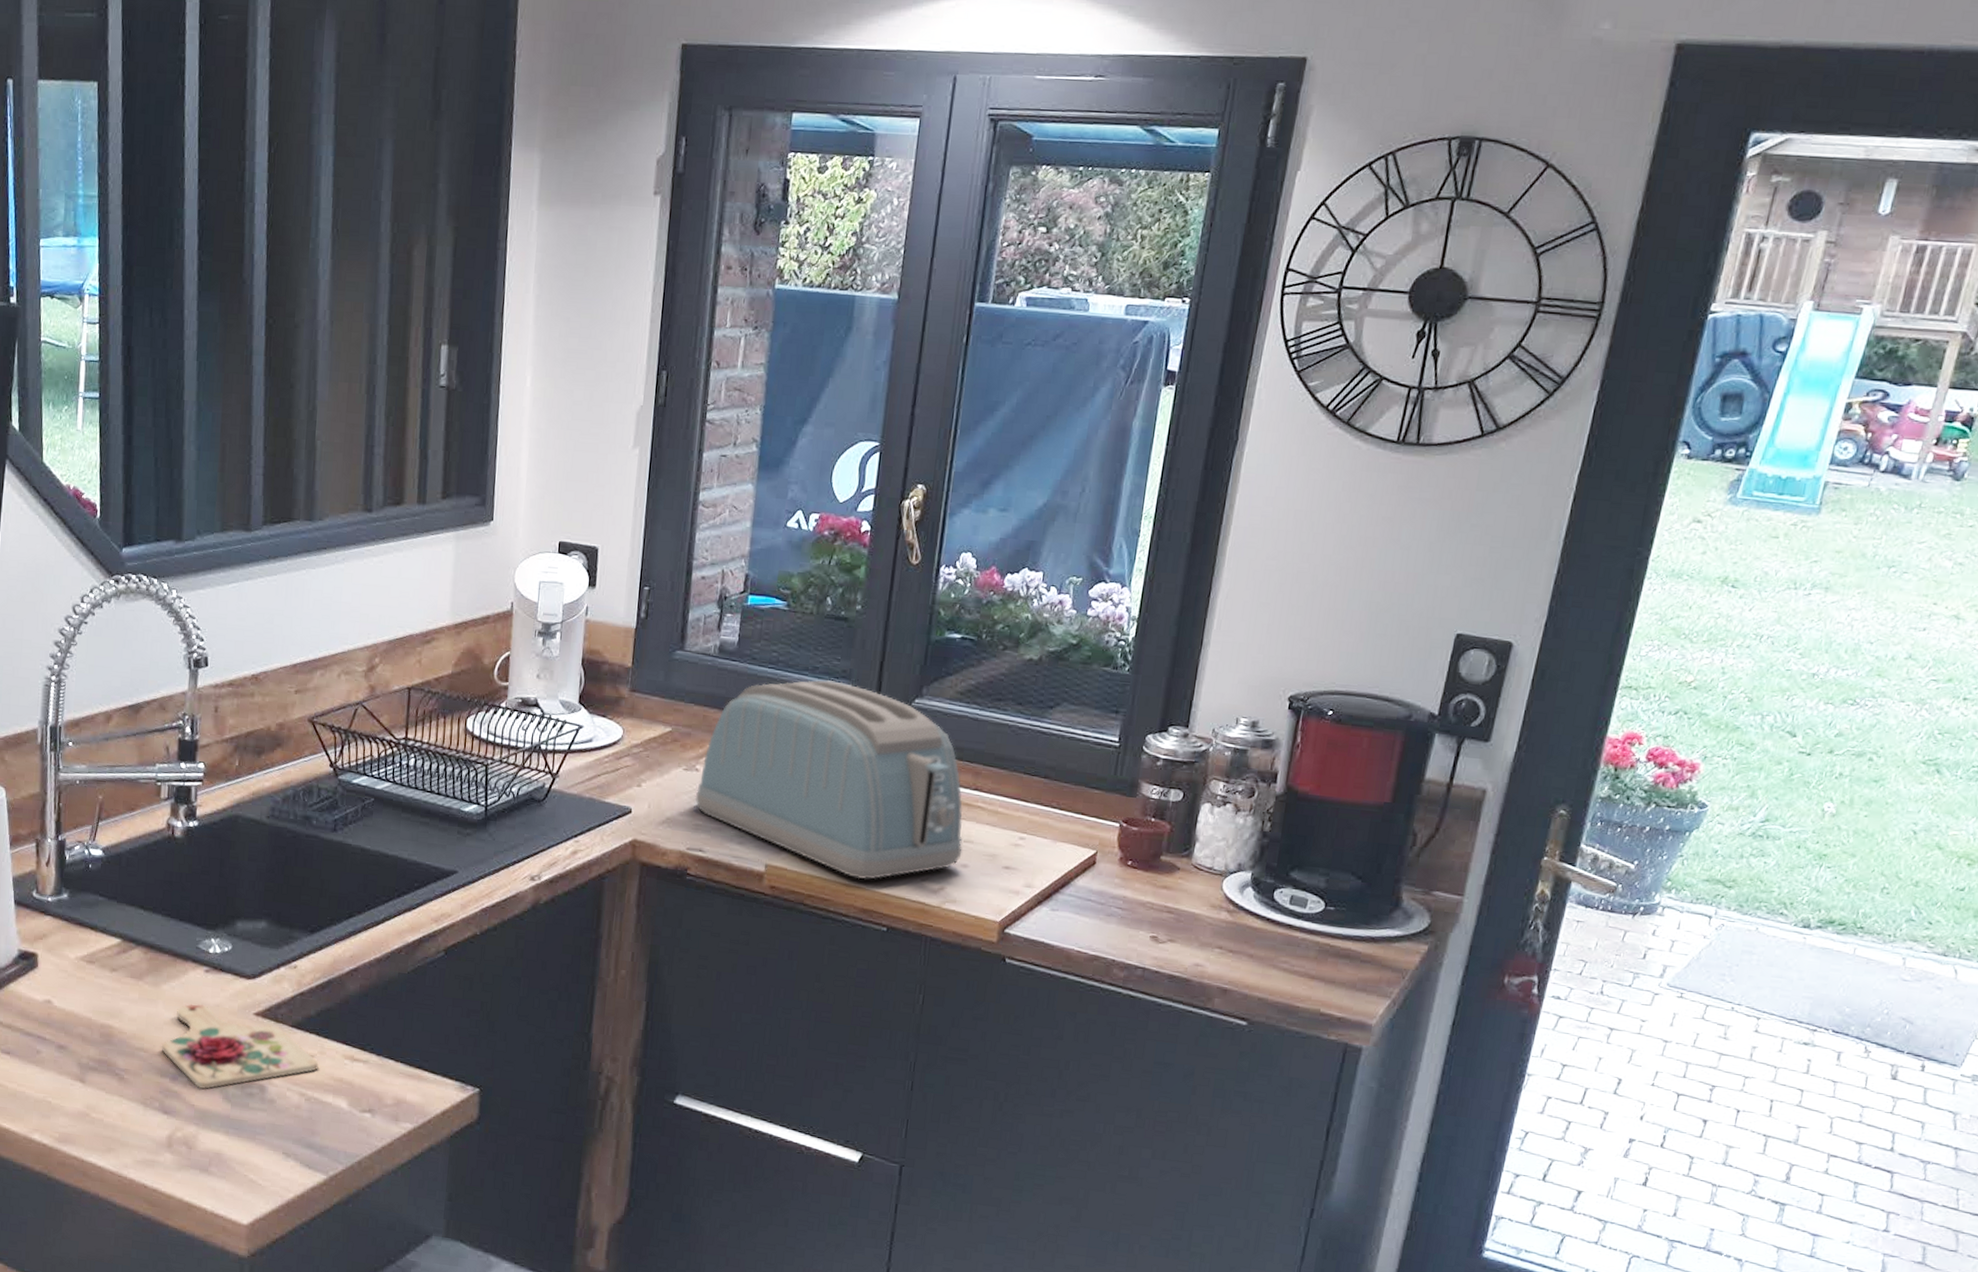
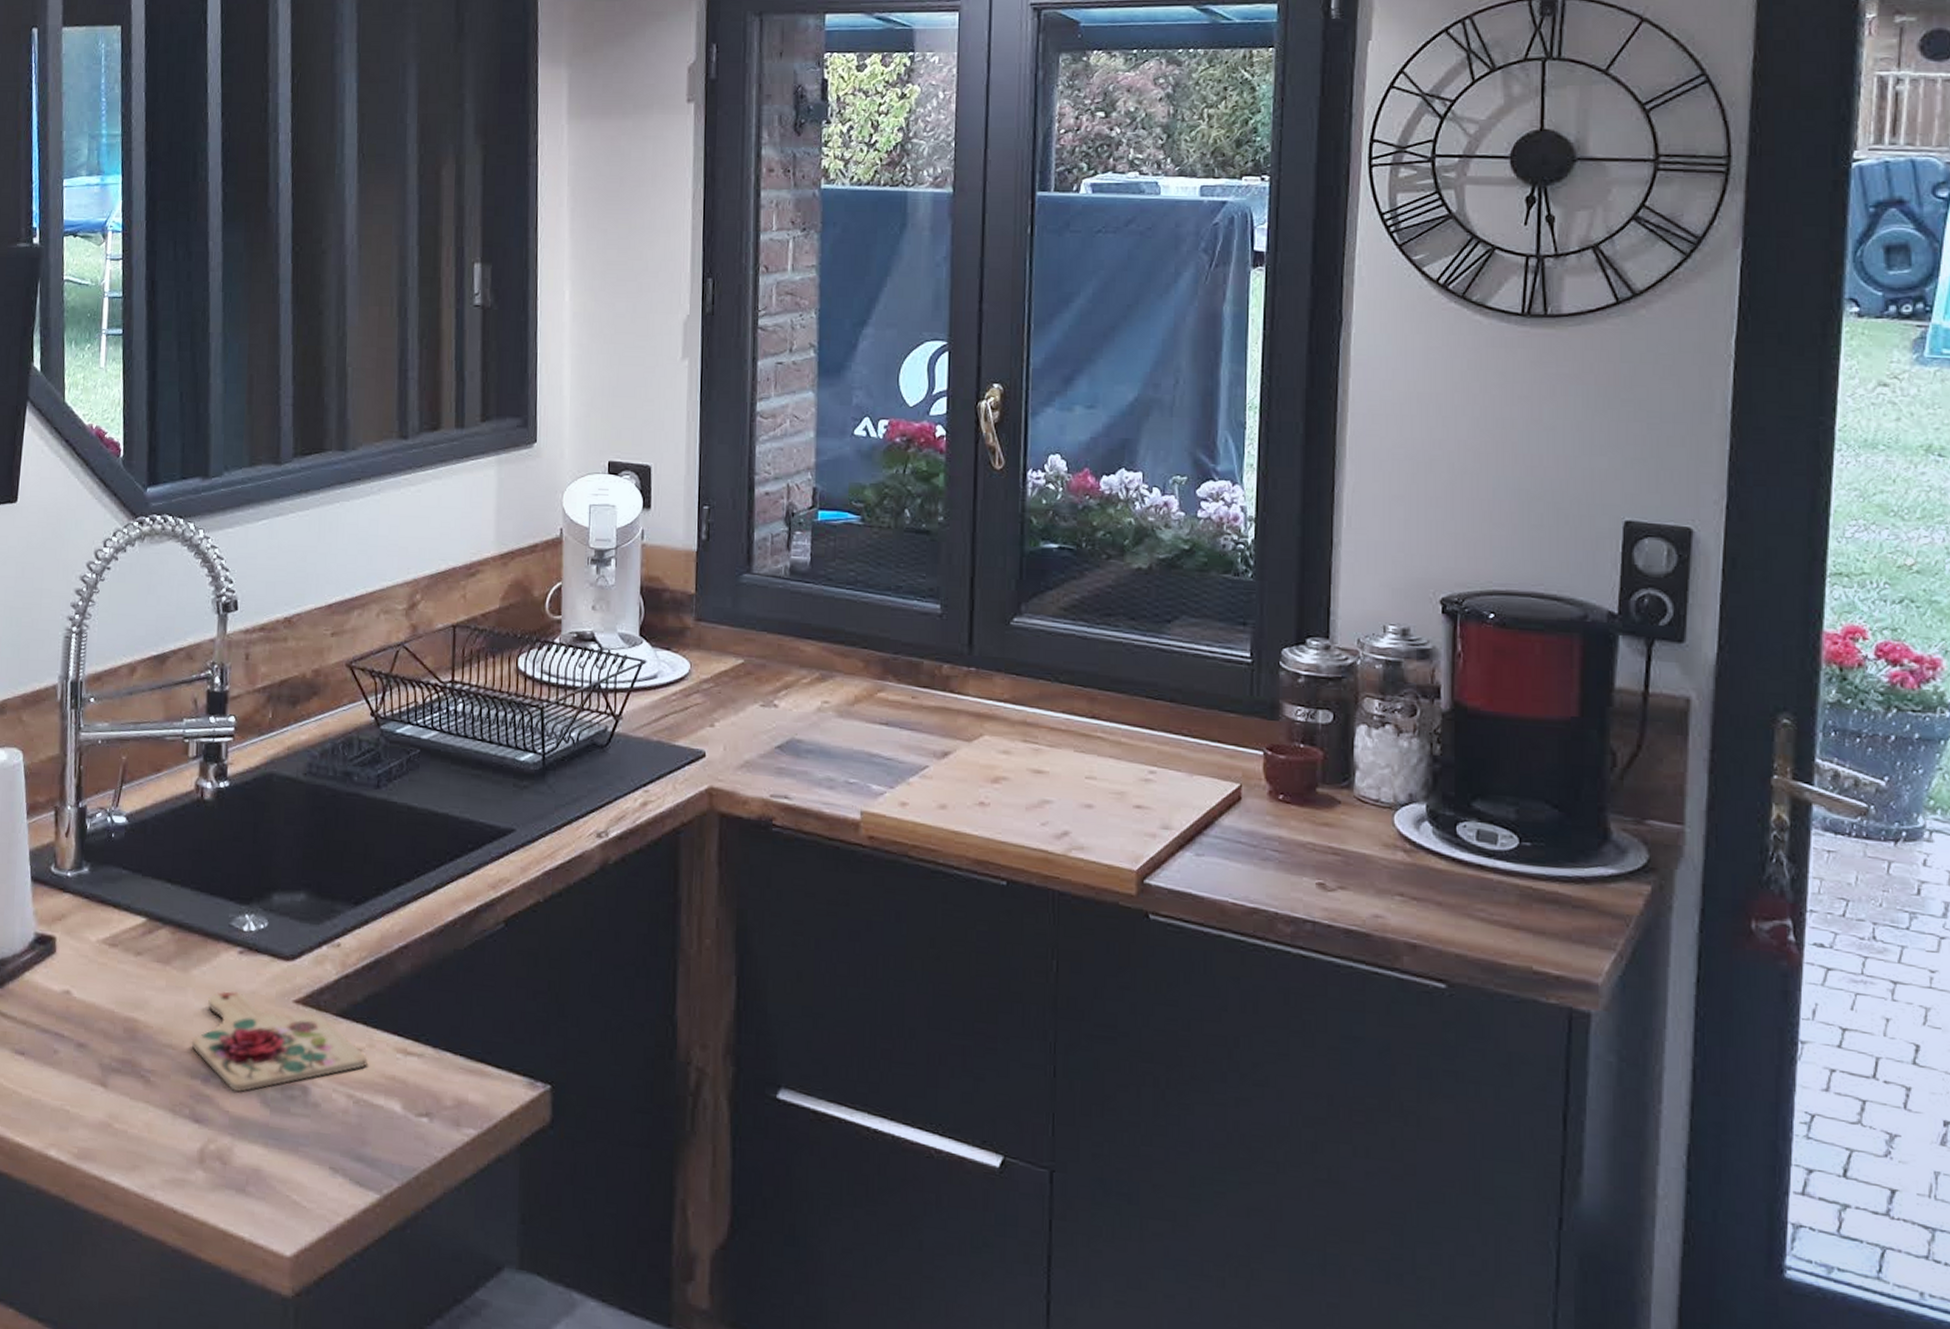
toaster: present [694,679,963,880] -> none [775,599,1085,826]

